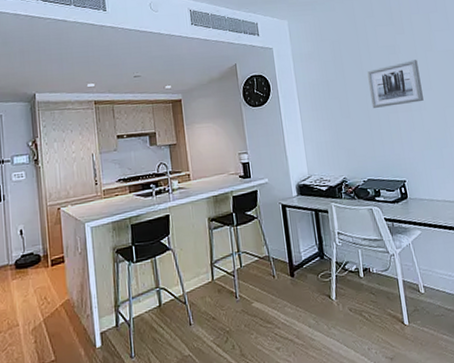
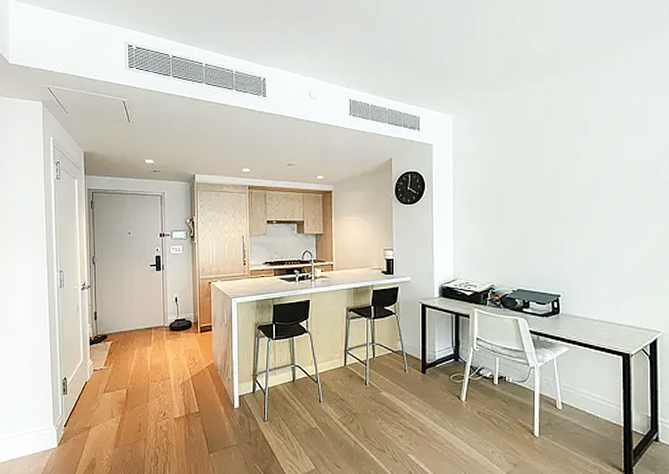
wall art: present [367,60,424,108] -> none [535,167,597,216]

